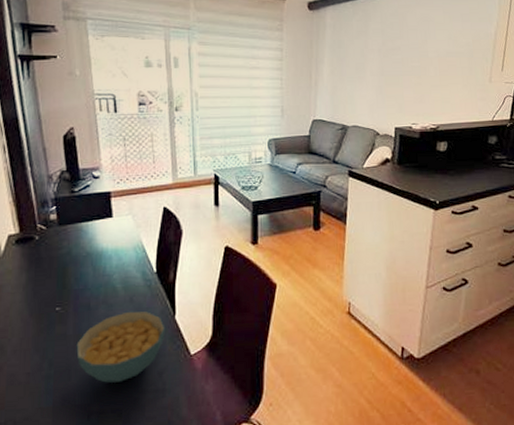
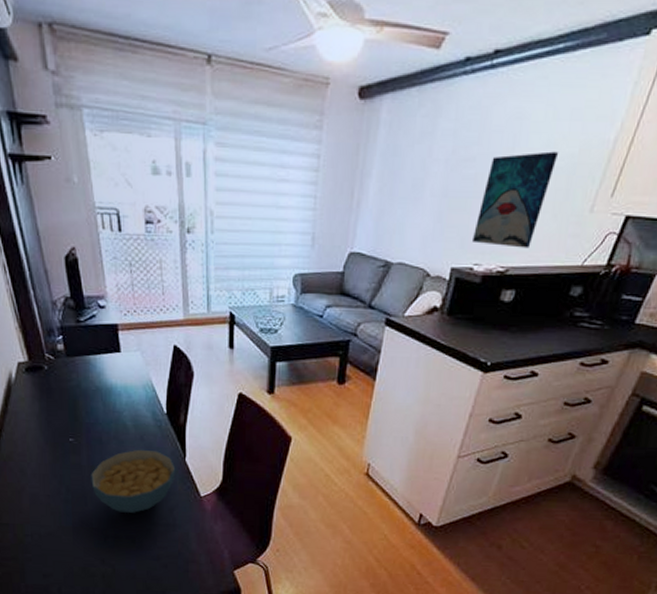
wall art: none [407,42,459,110] -> present [471,151,559,248]

